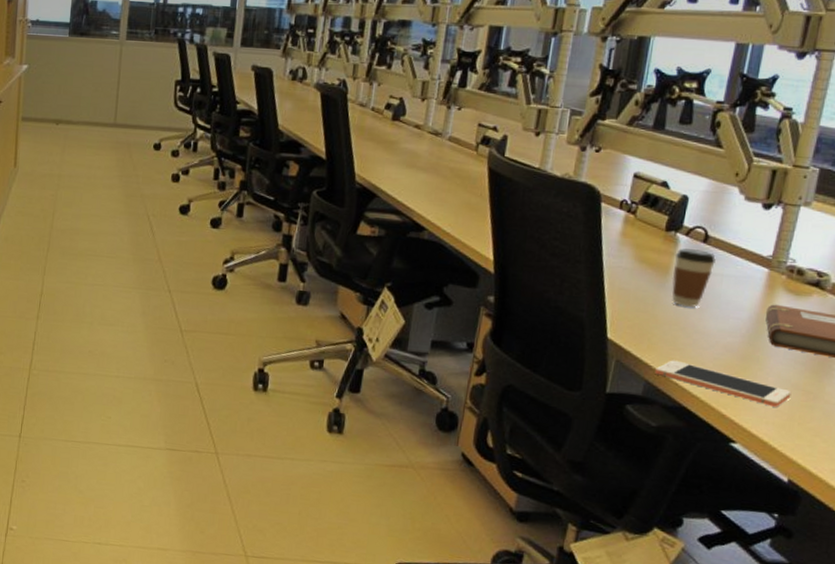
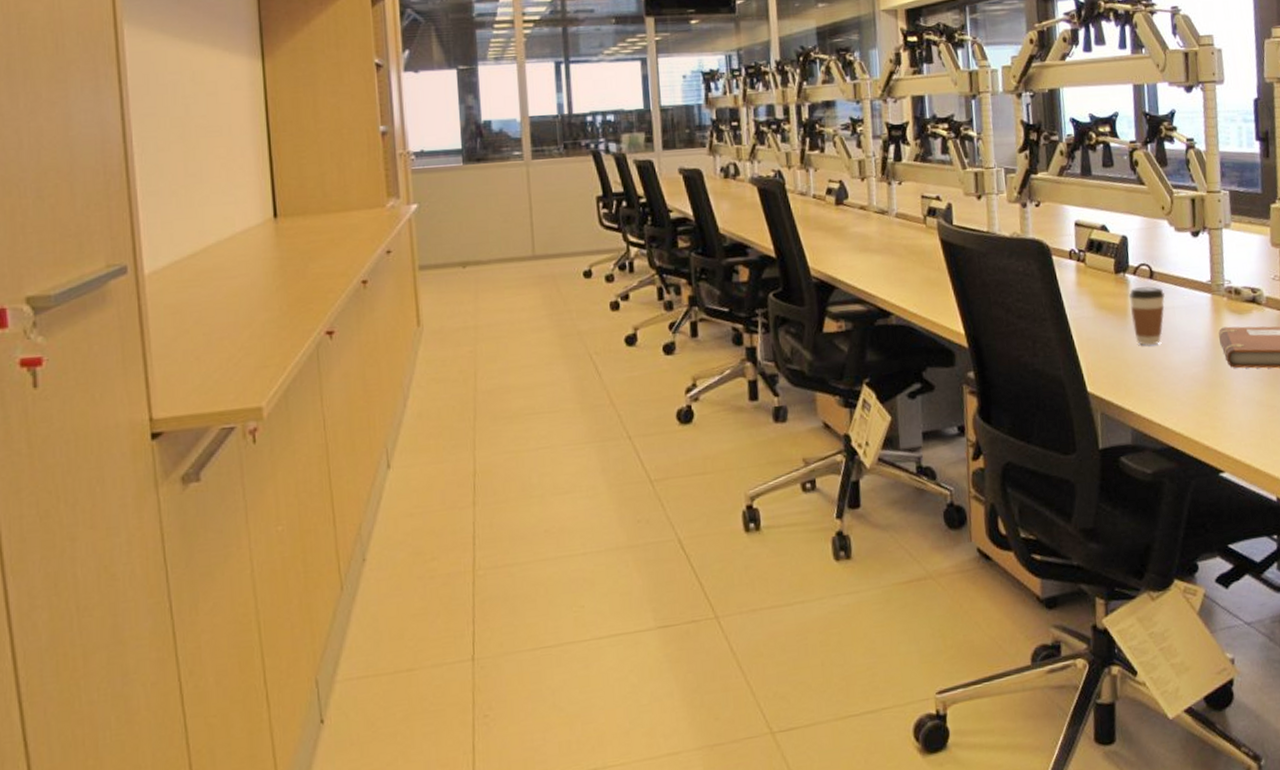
cell phone: present [655,360,792,407] -> none [1137,401,1259,429]

